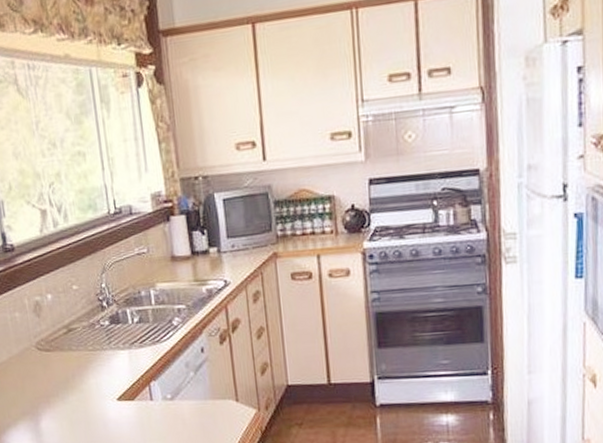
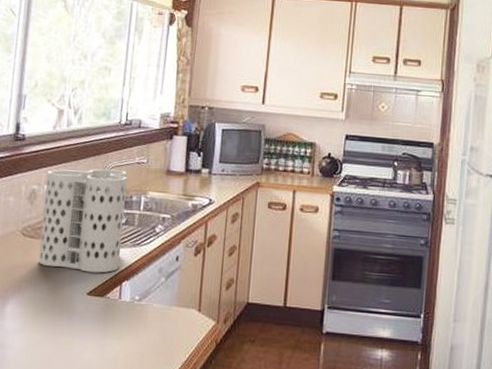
utensil holder: none [46,265,144,378] -> present [38,168,127,273]

